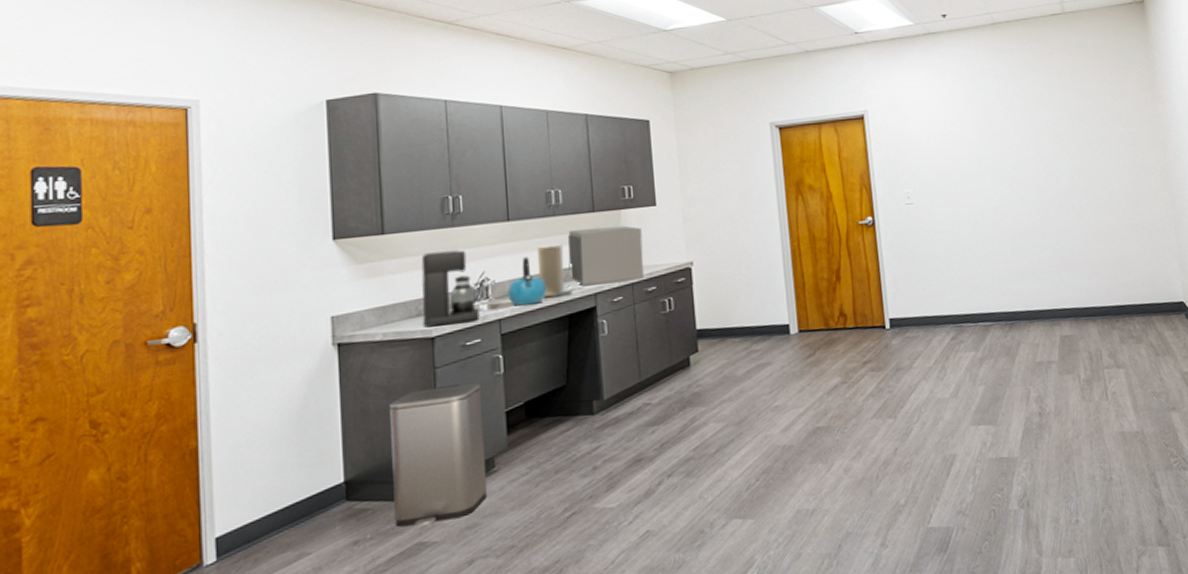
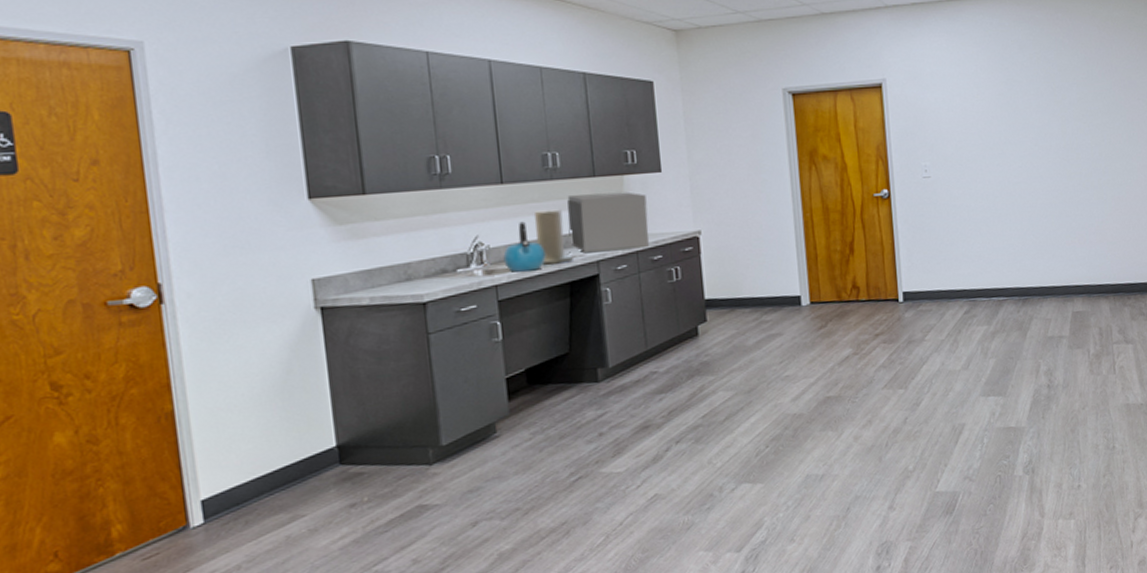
pedal bin: present [390,382,488,528] -> none [381,349,489,491]
coffee maker: present [421,250,485,328] -> none [407,213,479,292]

